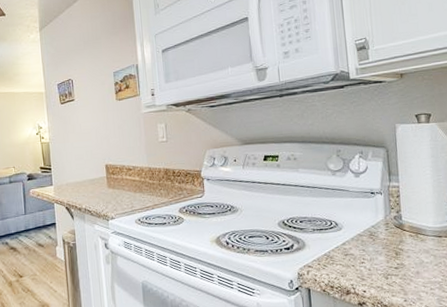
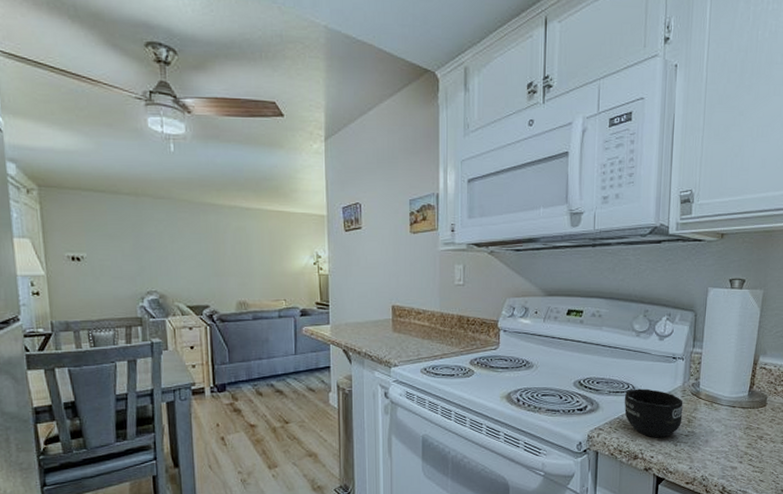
mug: none [328,224,390,272] -> present [624,388,683,438]

